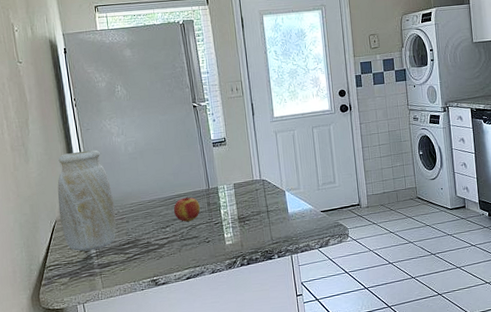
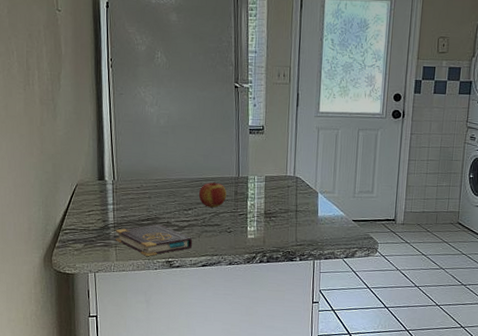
vase: present [57,150,116,251] -> none [81,115,139,221]
book: none [98,245,175,280] -> present [115,224,193,257]

